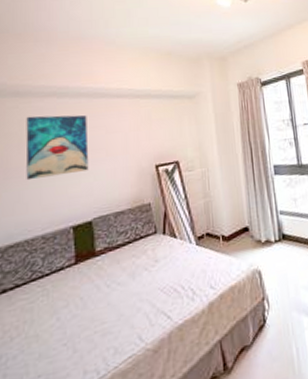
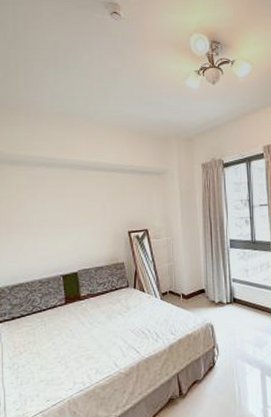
wall art: present [25,115,89,181] -> none [22,182,74,236]

